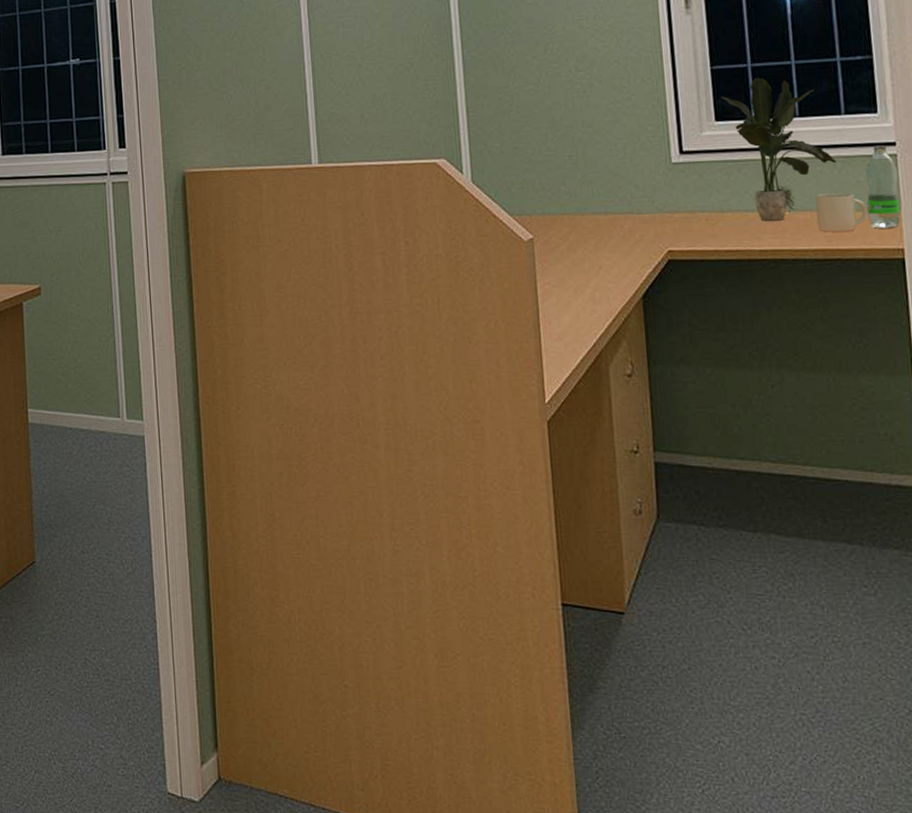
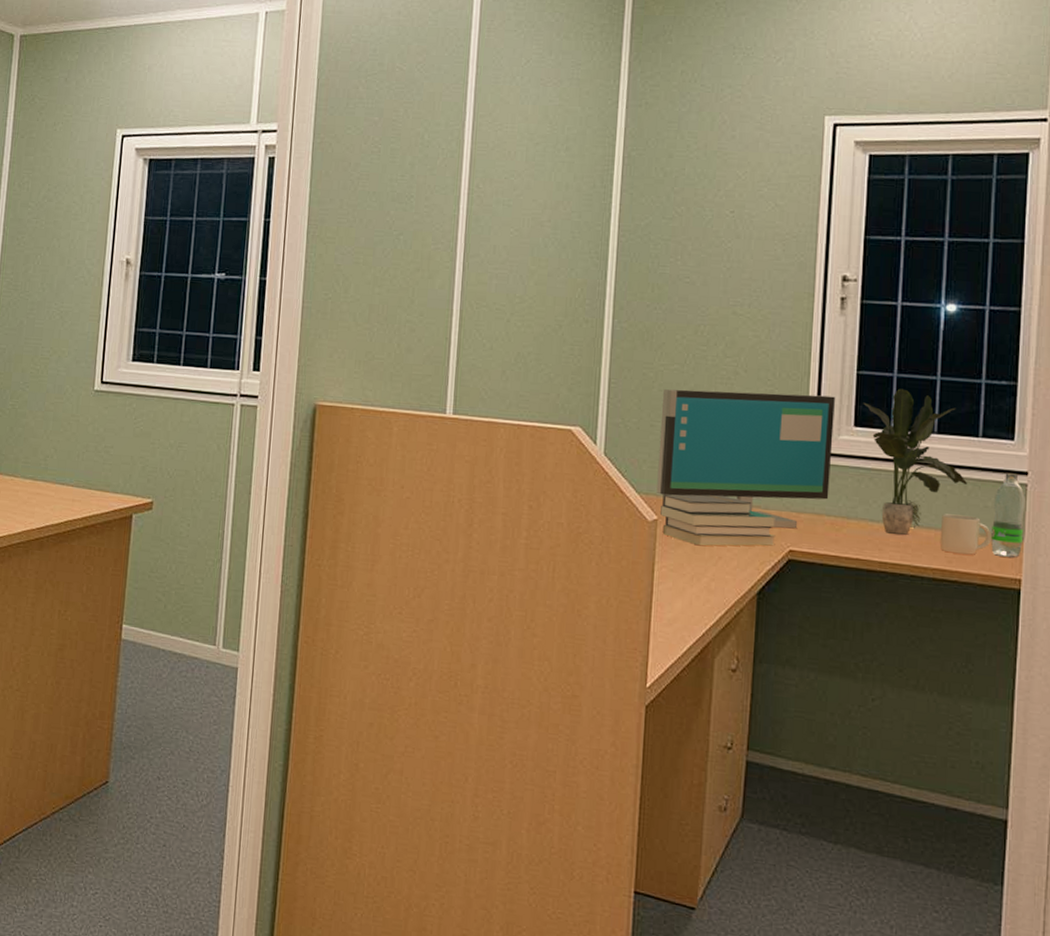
computer monitor: none [522,94,700,232] -> present [656,389,835,529]
books: none [535,206,653,259] -> present [660,494,776,547]

